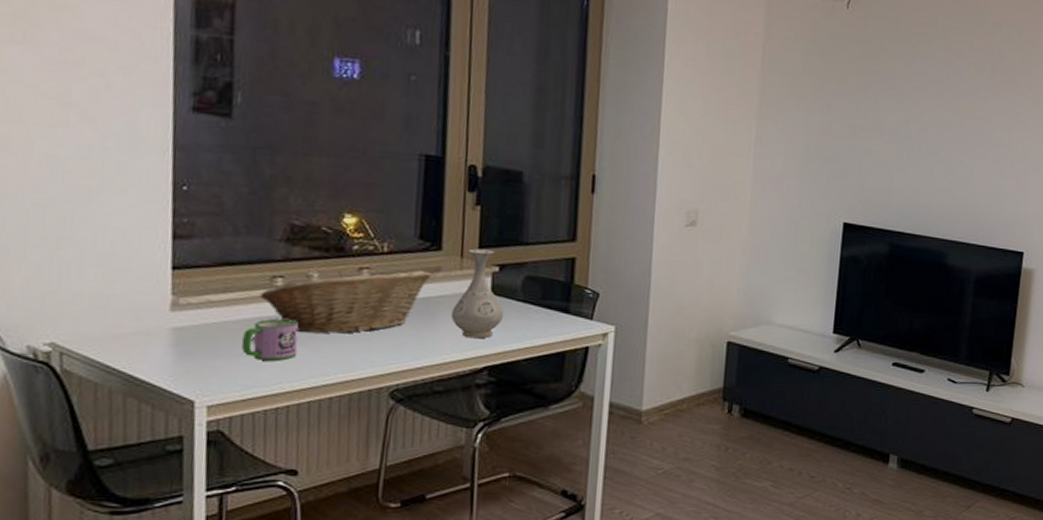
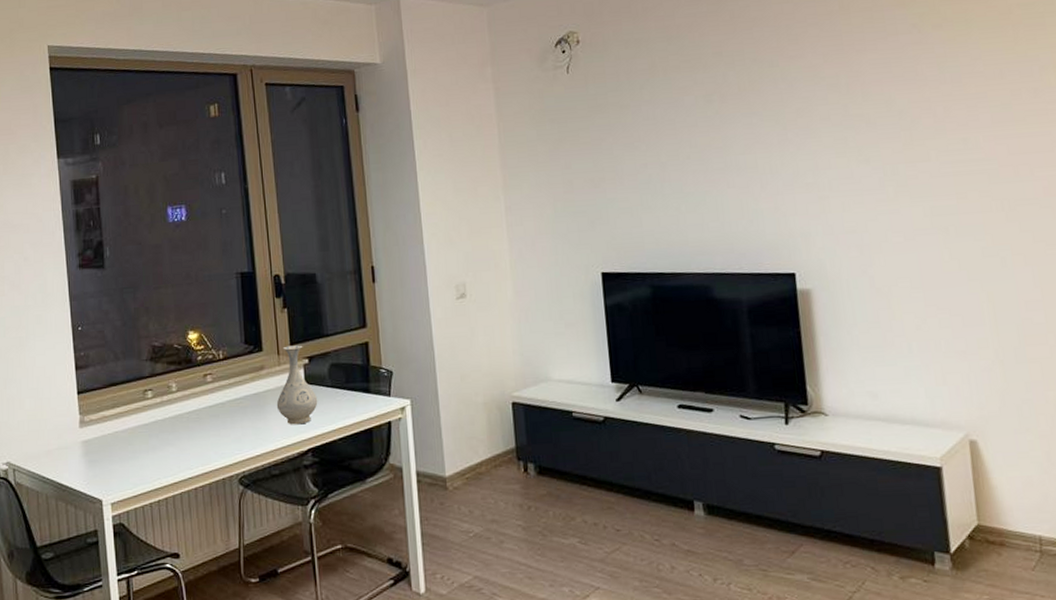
mug: present [242,319,298,361] -> none [130,425,168,461]
fruit basket: present [260,270,432,334] -> none [137,371,258,435]

